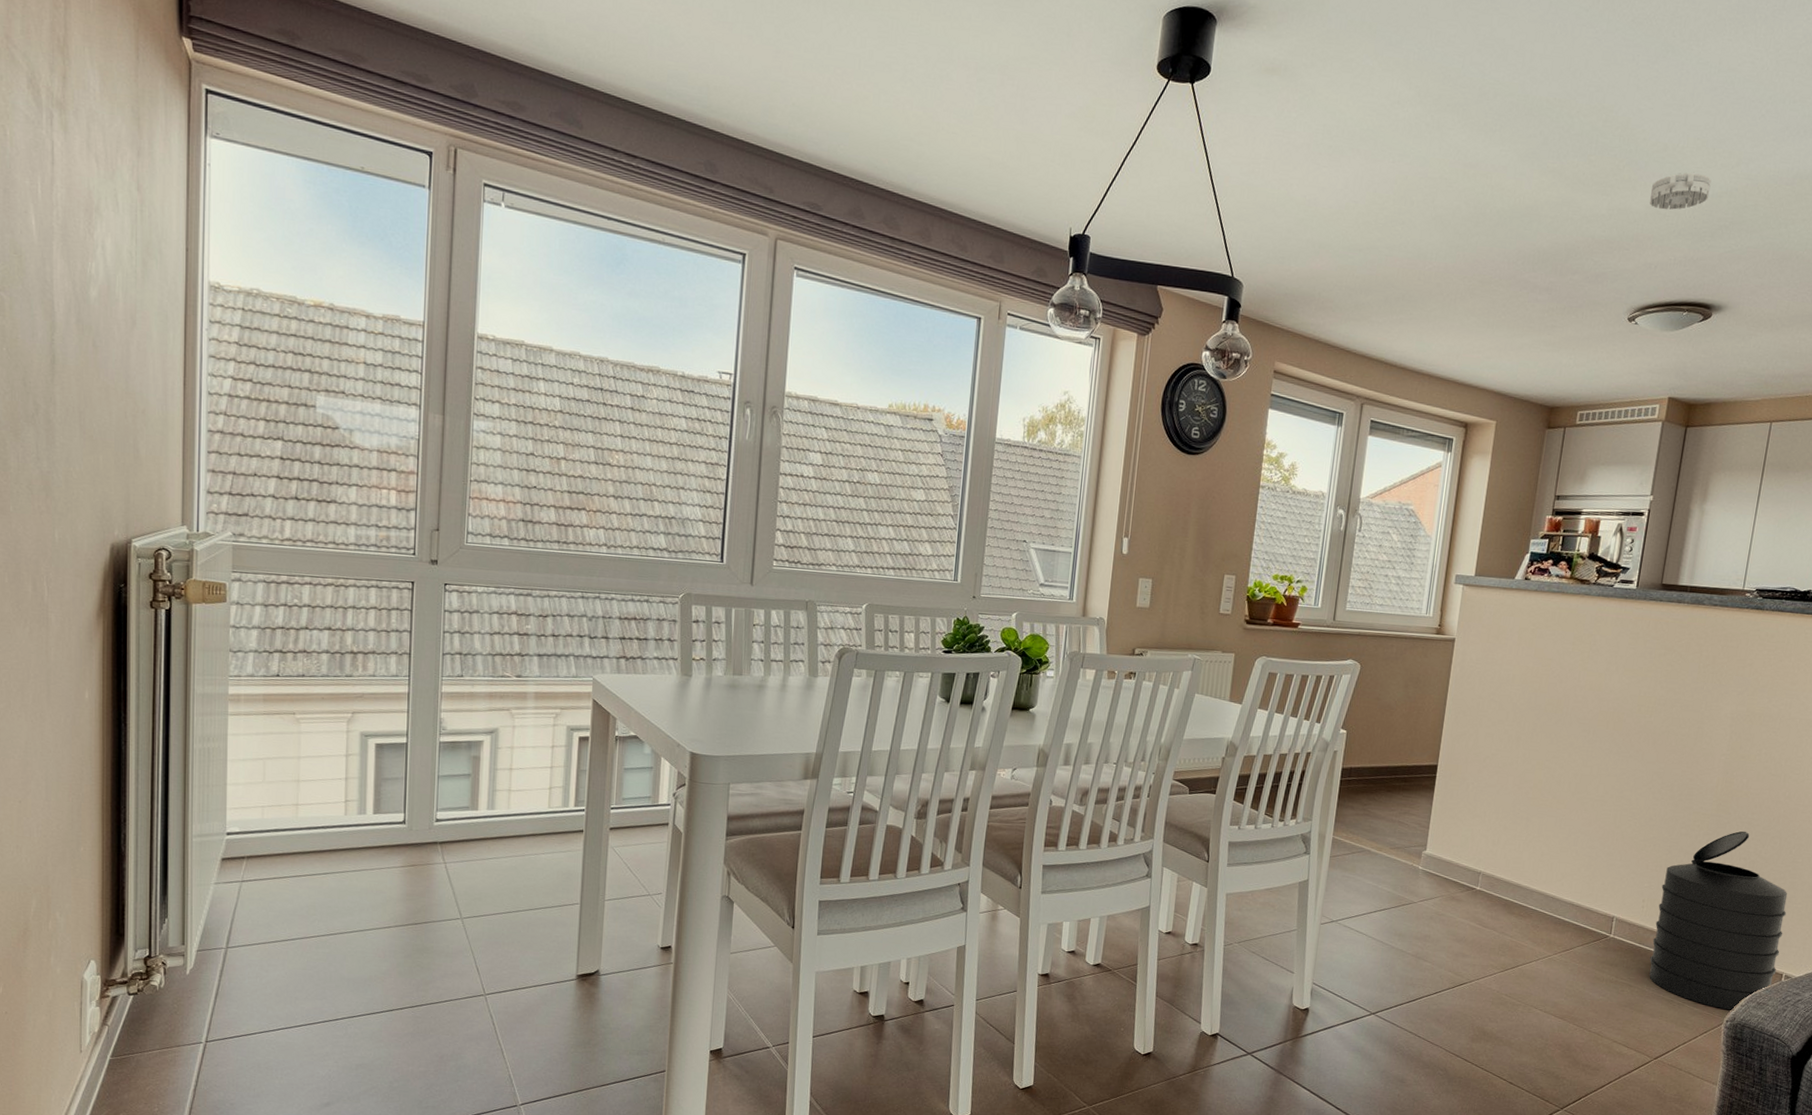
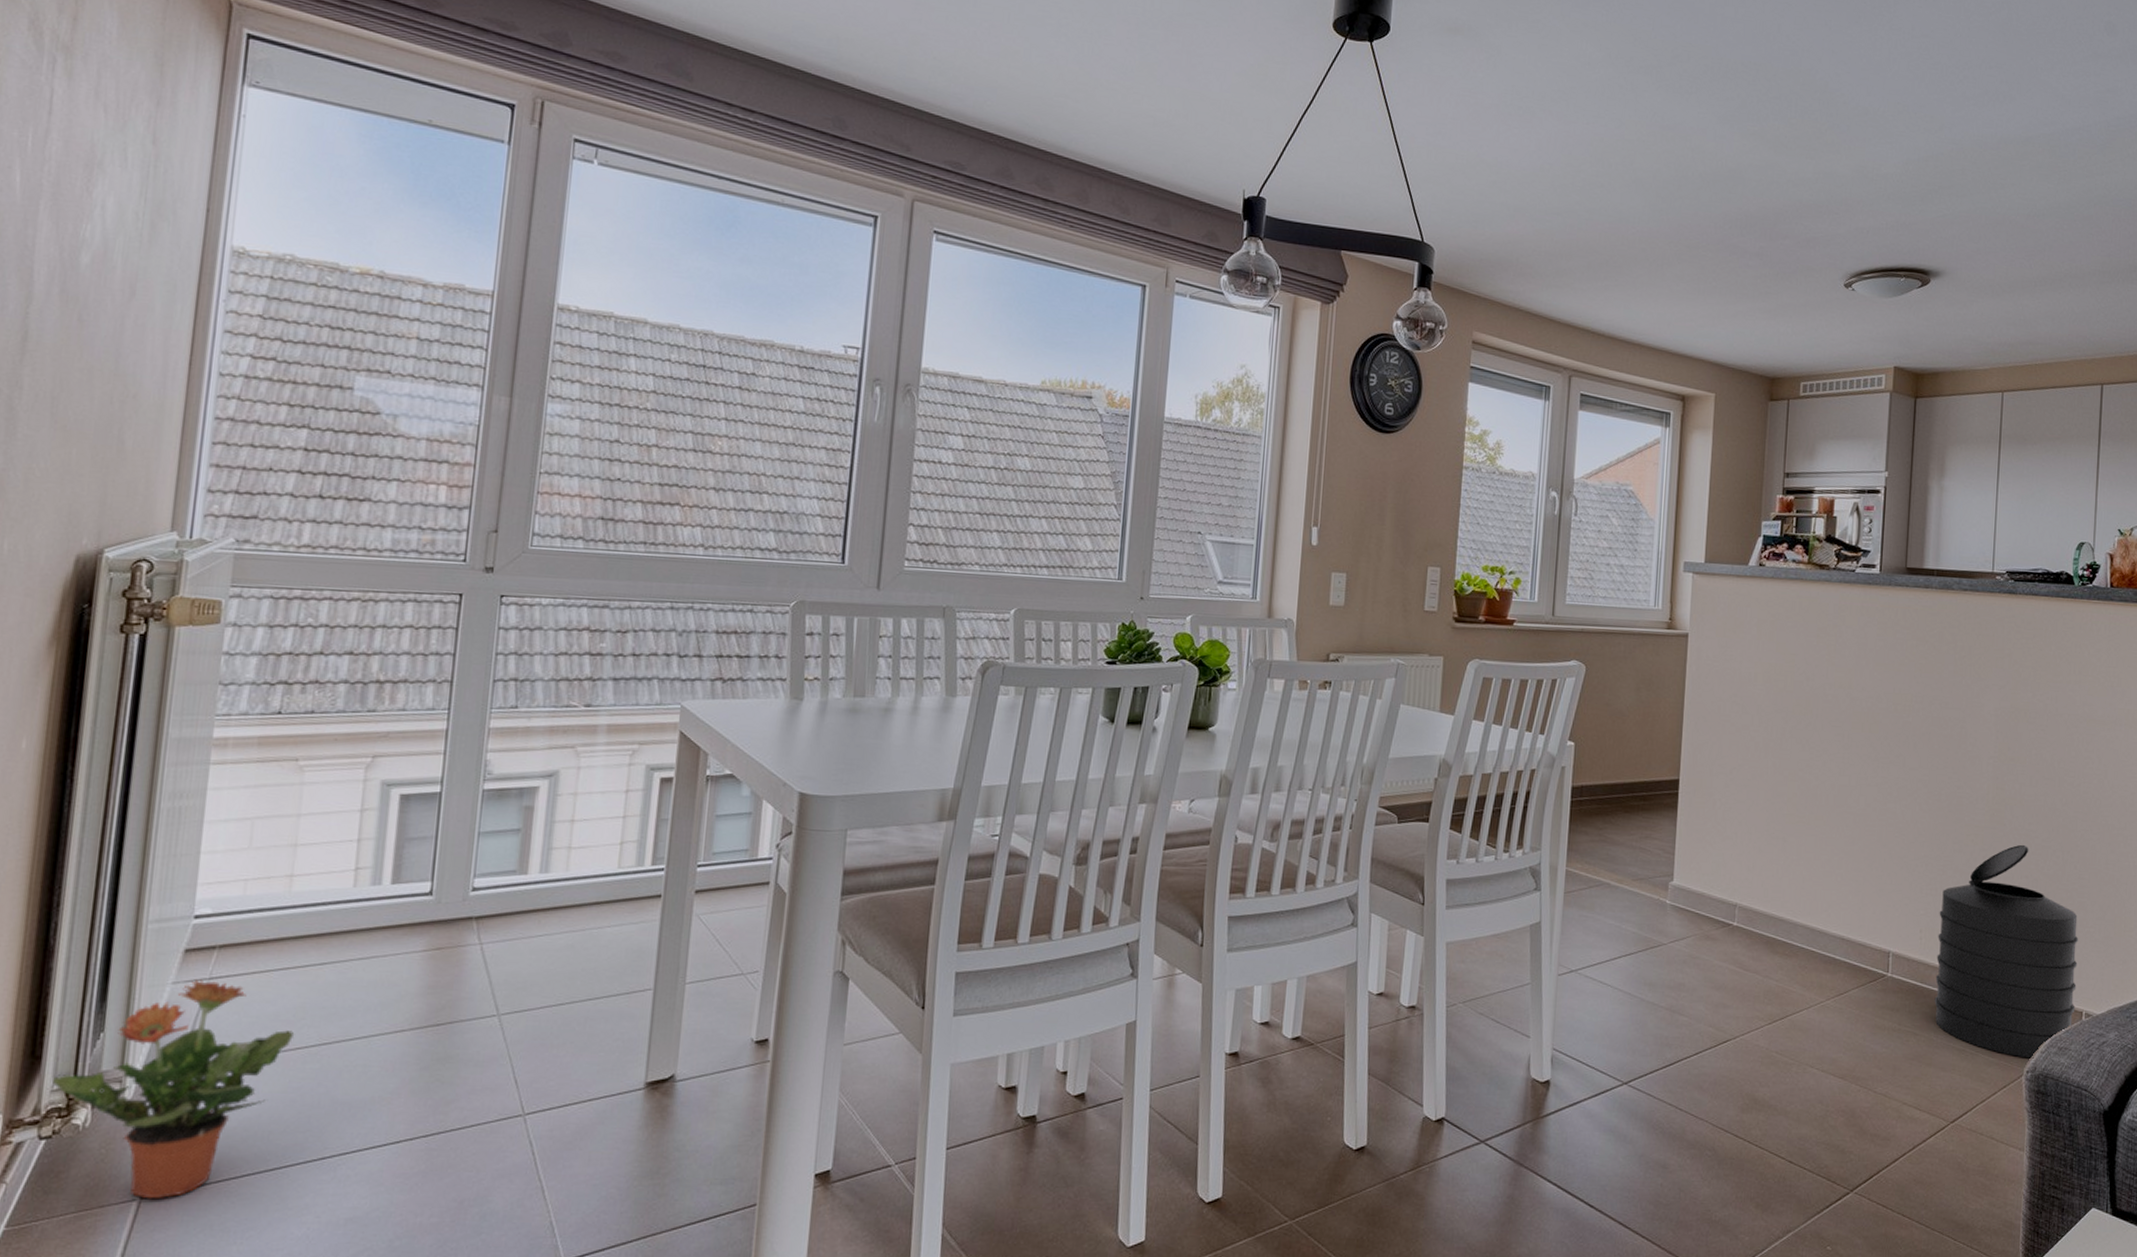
potted plant: none [134,881,309,1043] -> present [53,979,295,1199]
smoke detector: present [1650,172,1712,210] -> none [1855,136,1916,174]

